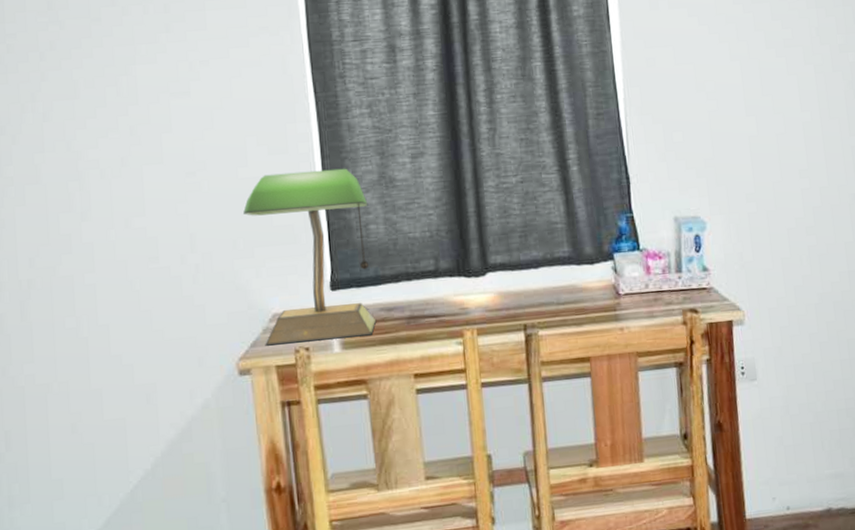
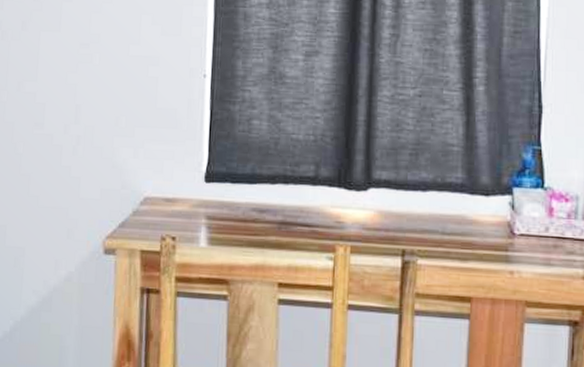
table lamp: present [243,168,377,346] -> none [130,55,254,235]

